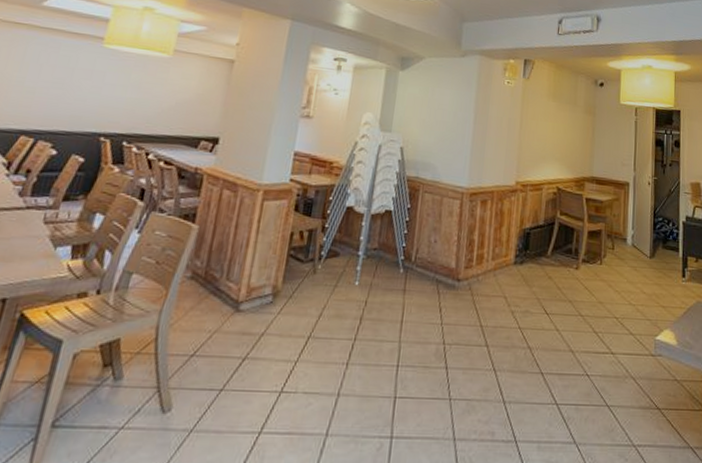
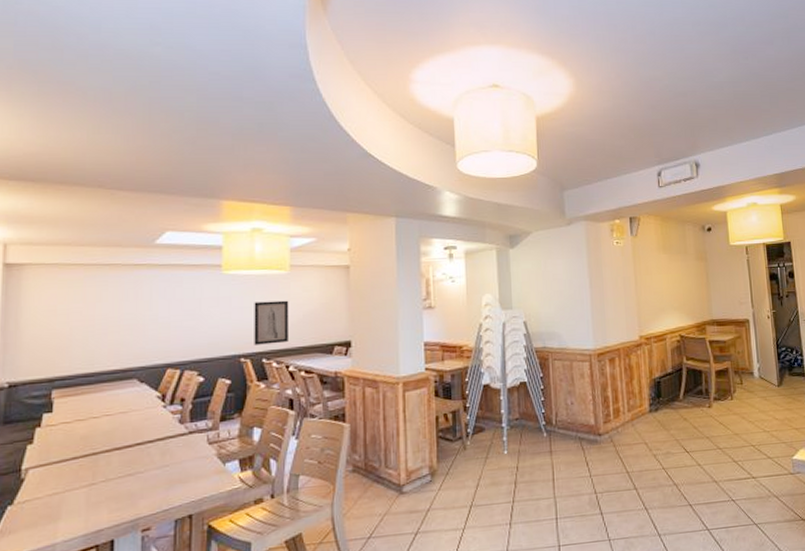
wall art: none [118,81,165,129] -> present [254,300,290,345]

